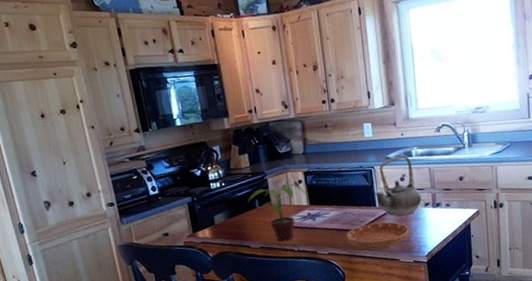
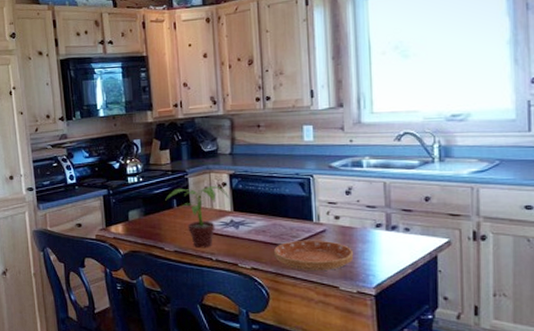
teapot: present [374,155,422,216] -> none [312,164,372,236]

